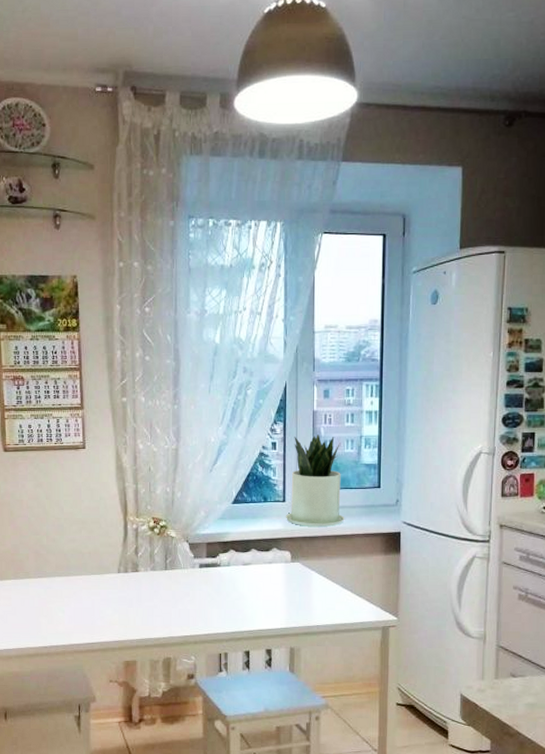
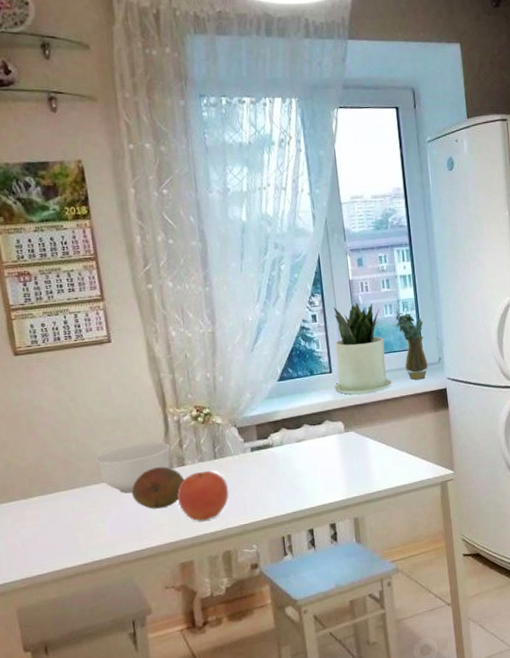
bowl: none [61,545,127,590] -> present [94,442,171,493]
fruit: none [90,570,136,608] -> present [132,466,184,509]
fruit: none [128,580,175,626] -> present [177,471,229,521]
vase: none [356,447,385,519] -> present [395,311,429,380]

